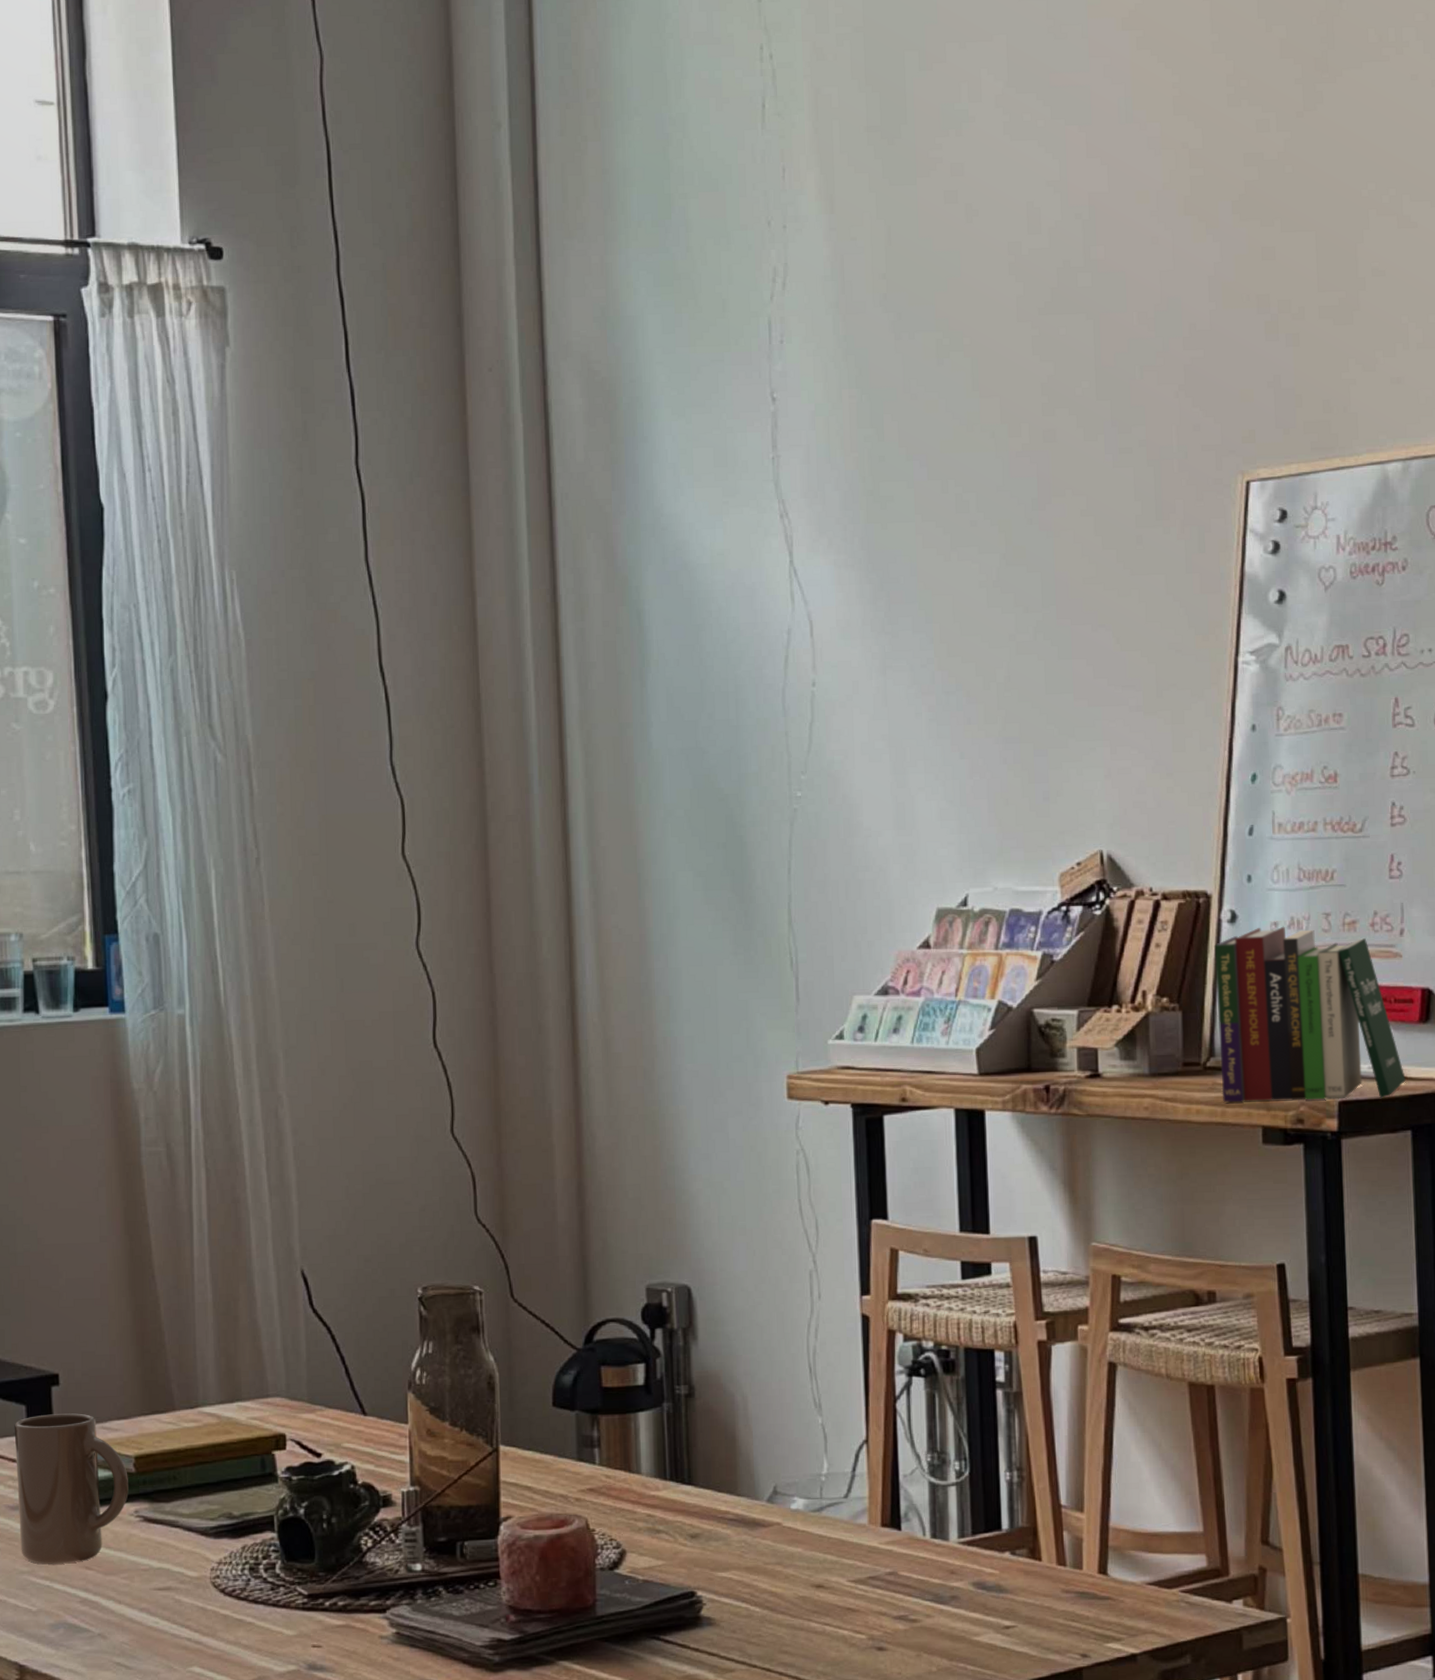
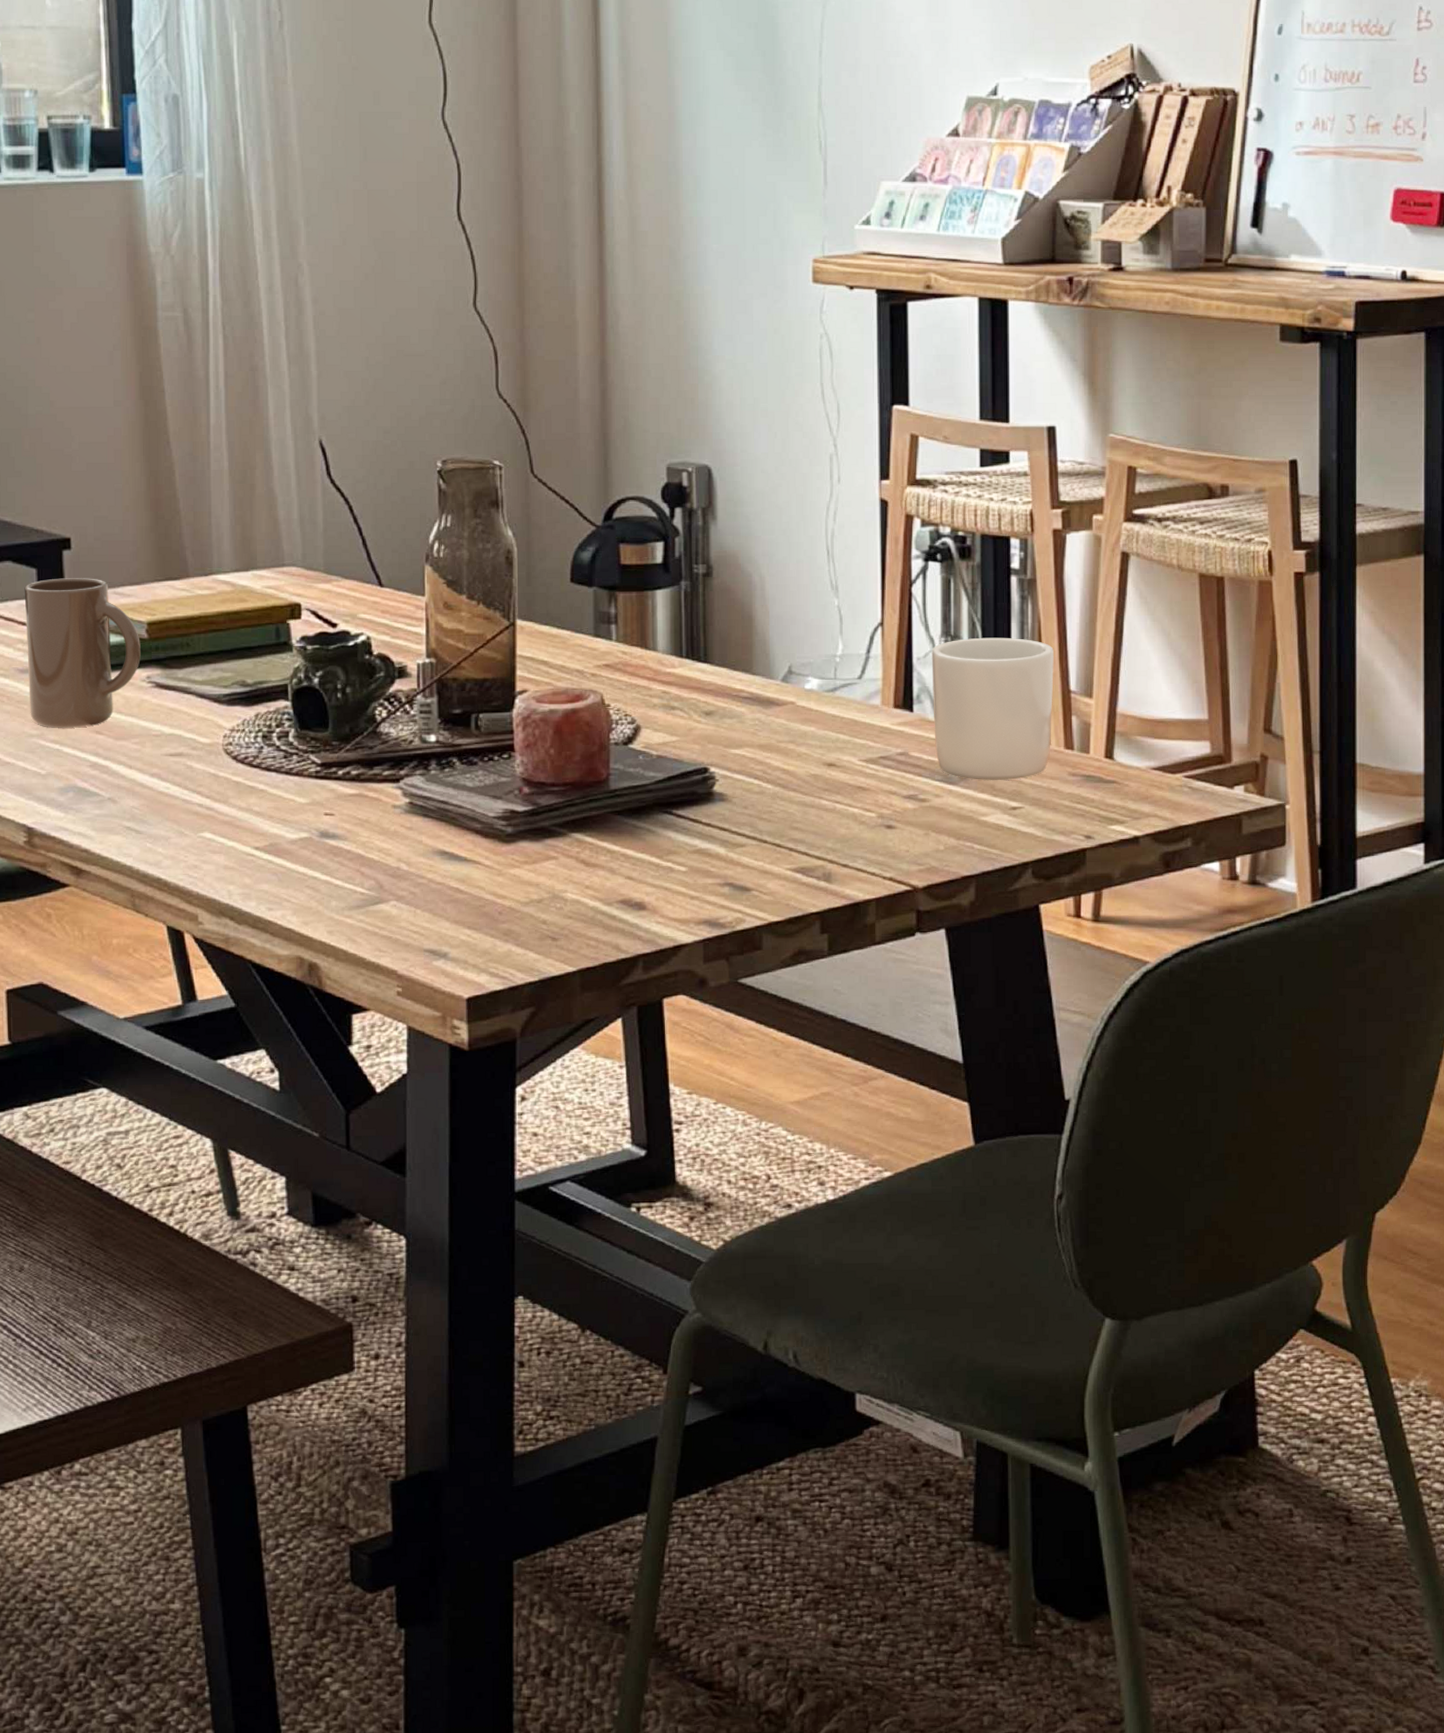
mug: none [918,1452,1043,1599] -> present [931,637,1054,780]
books: present [1214,926,1406,1102] -> none [1240,126,1422,299]

